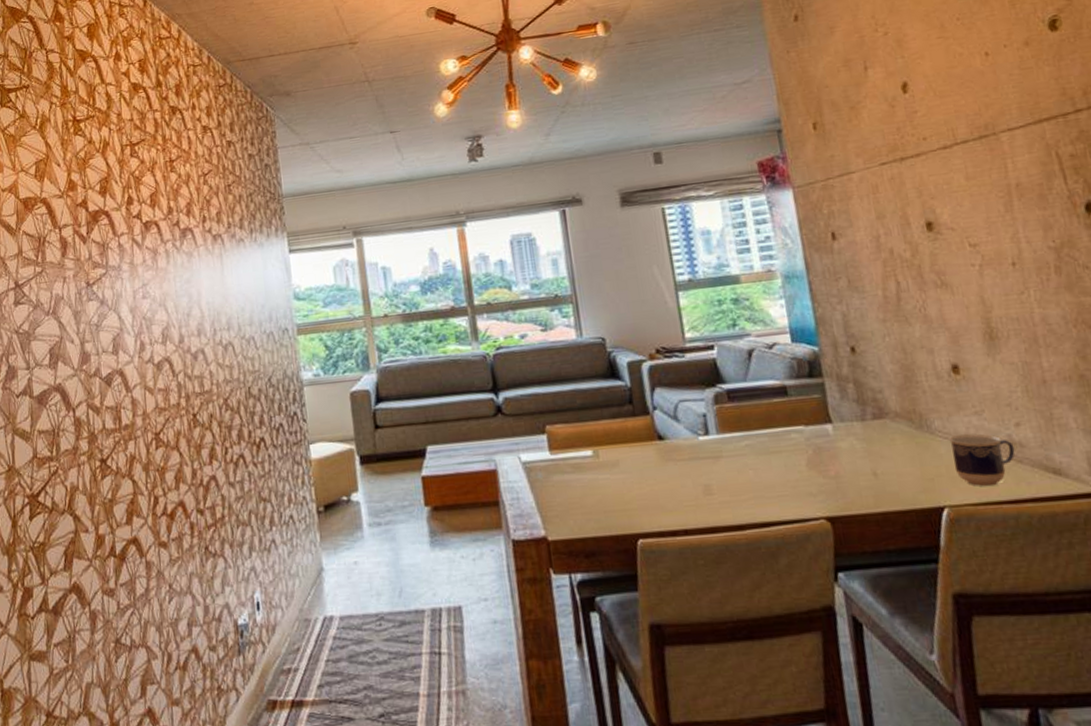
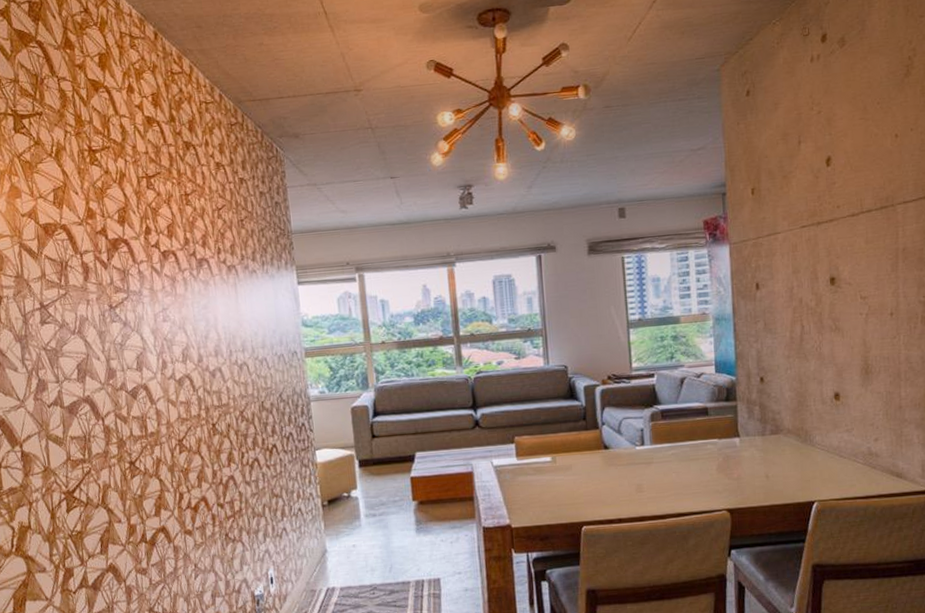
cup: present [949,433,1016,487] -> none [825,446,872,486]

